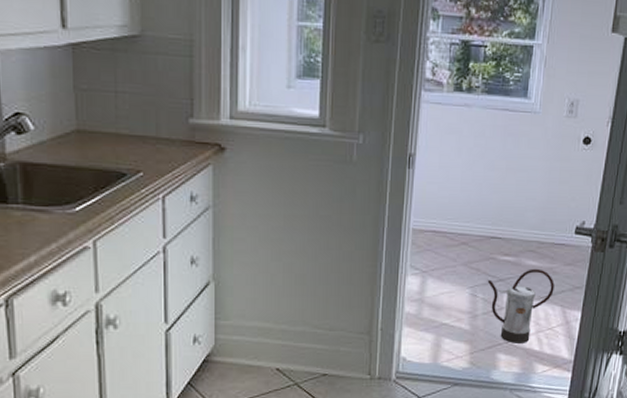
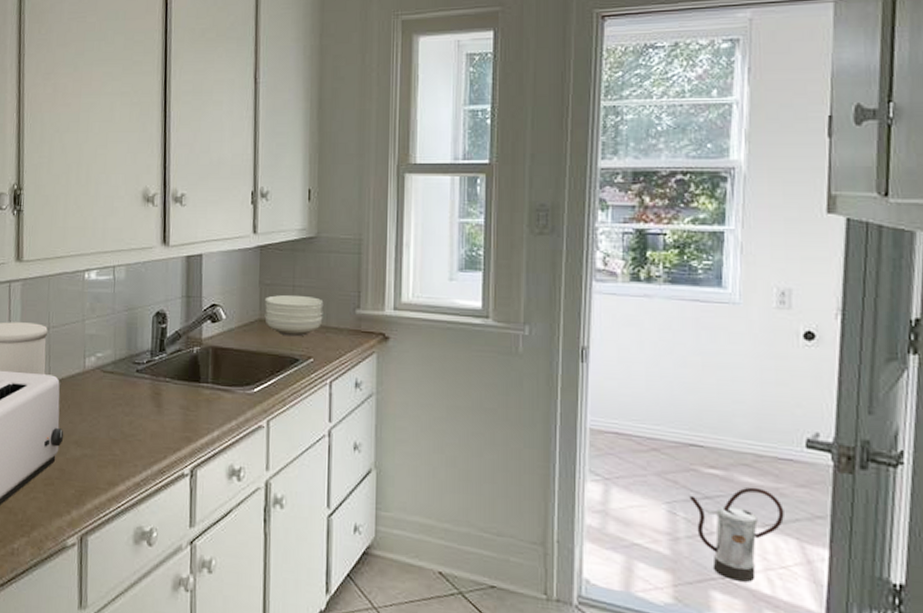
bowl: none [82,101,152,149] -> present [264,294,324,337]

